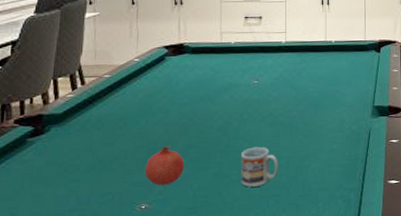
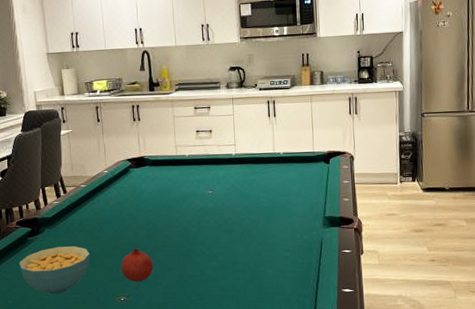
cereal bowl: none [11,147,108,207] -> present [19,246,91,295]
cup: present [241,146,278,187] -> none [201,251,236,288]

